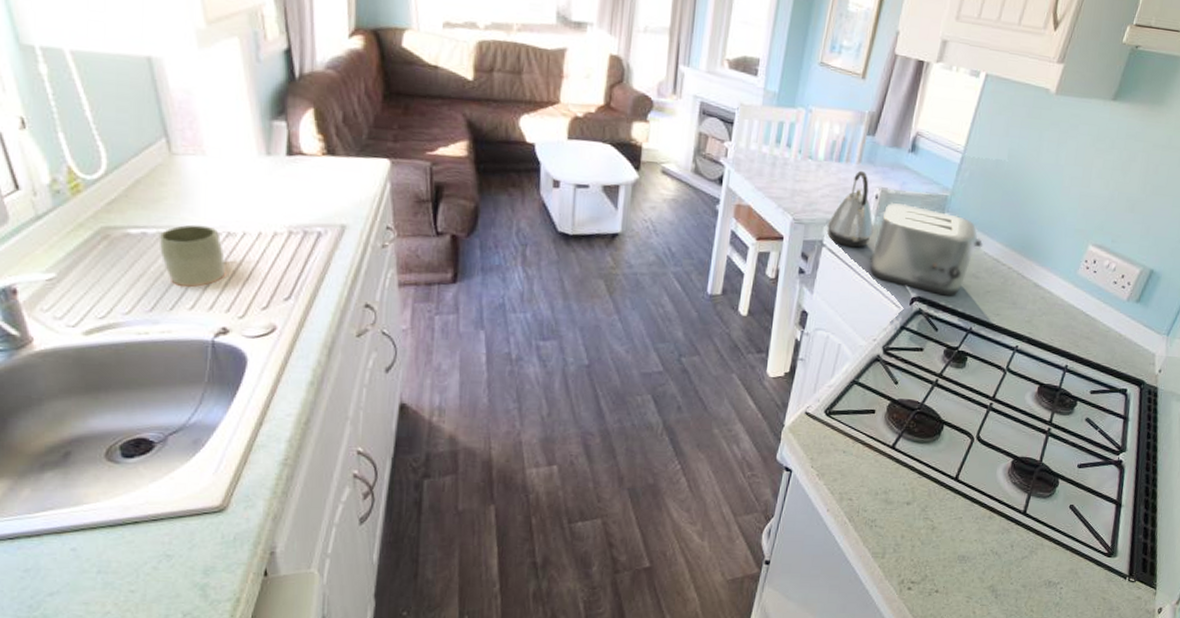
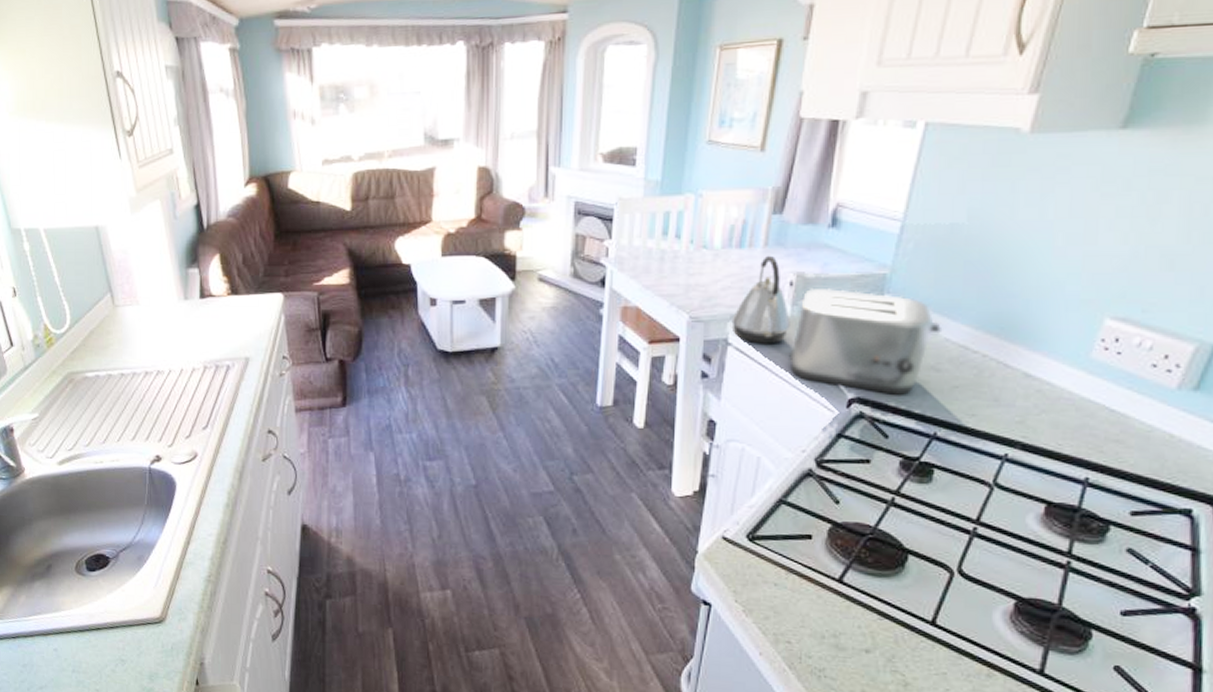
mug: present [160,224,226,287] -> none [109,366,158,420]

